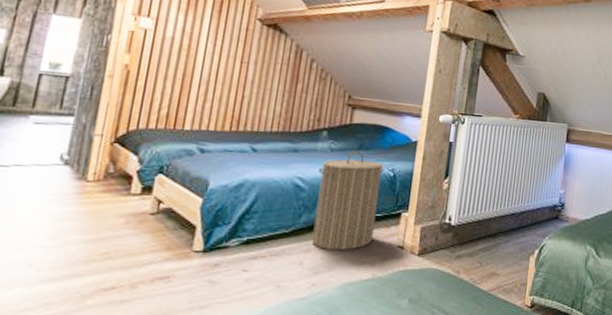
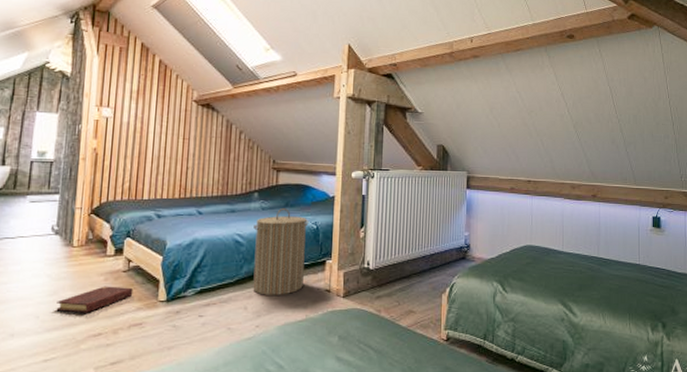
book: none [57,230,162,262] -> present [56,286,134,313]

